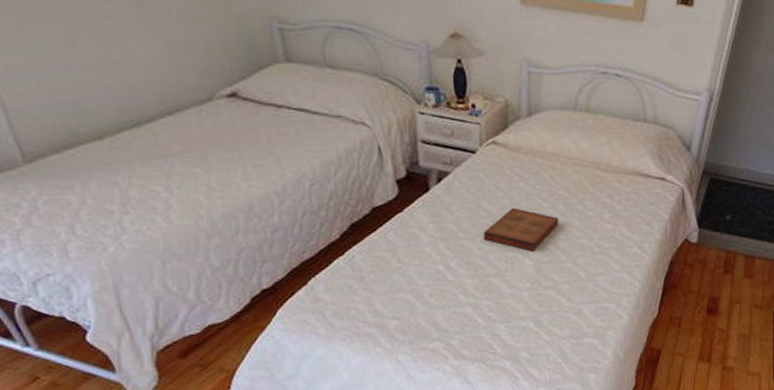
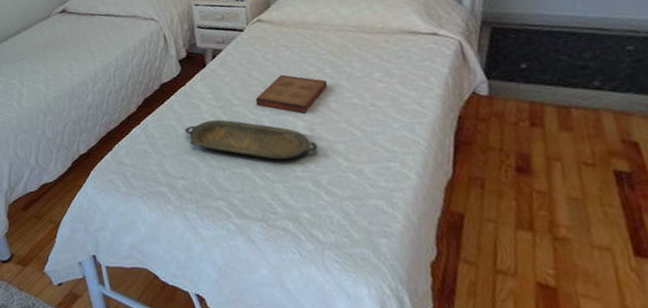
serving tray: none [400,254,543,300] -> present [184,119,318,161]

